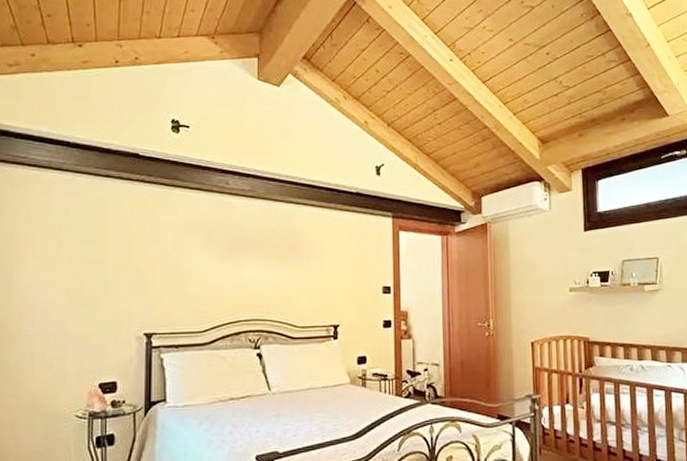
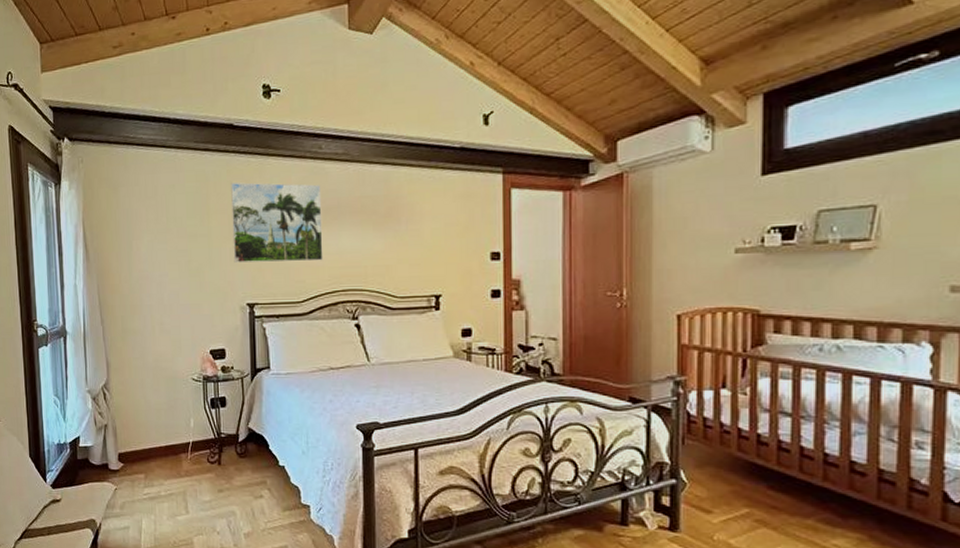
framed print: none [132,211,227,292] -> present [231,182,323,263]

